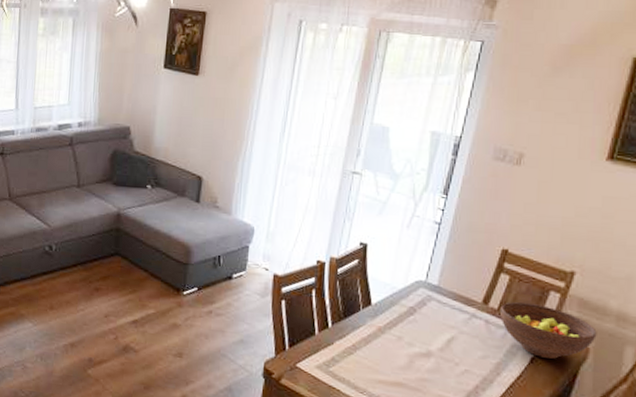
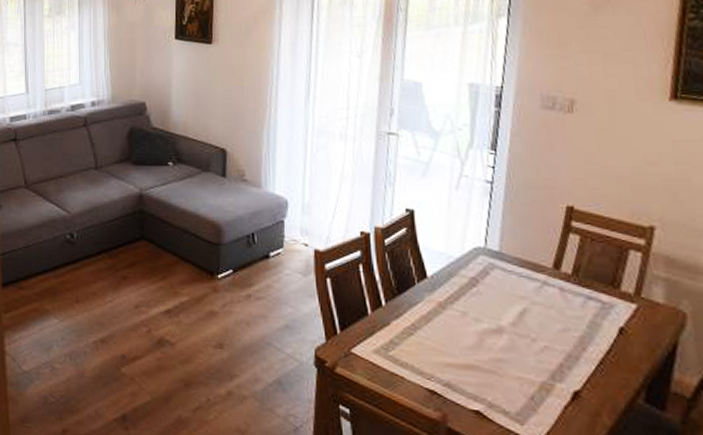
fruit bowl: present [500,301,597,359] -> none [575,264,693,328]

